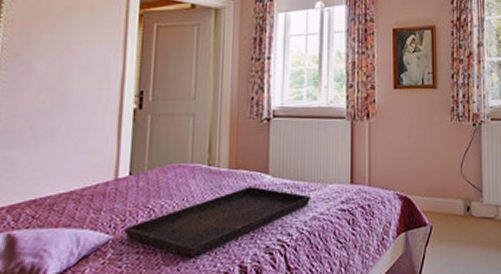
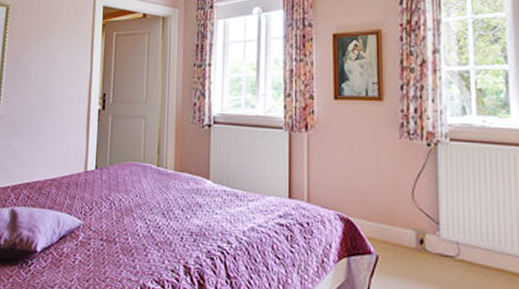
serving tray: present [123,186,310,258] -> none [91,189,249,252]

